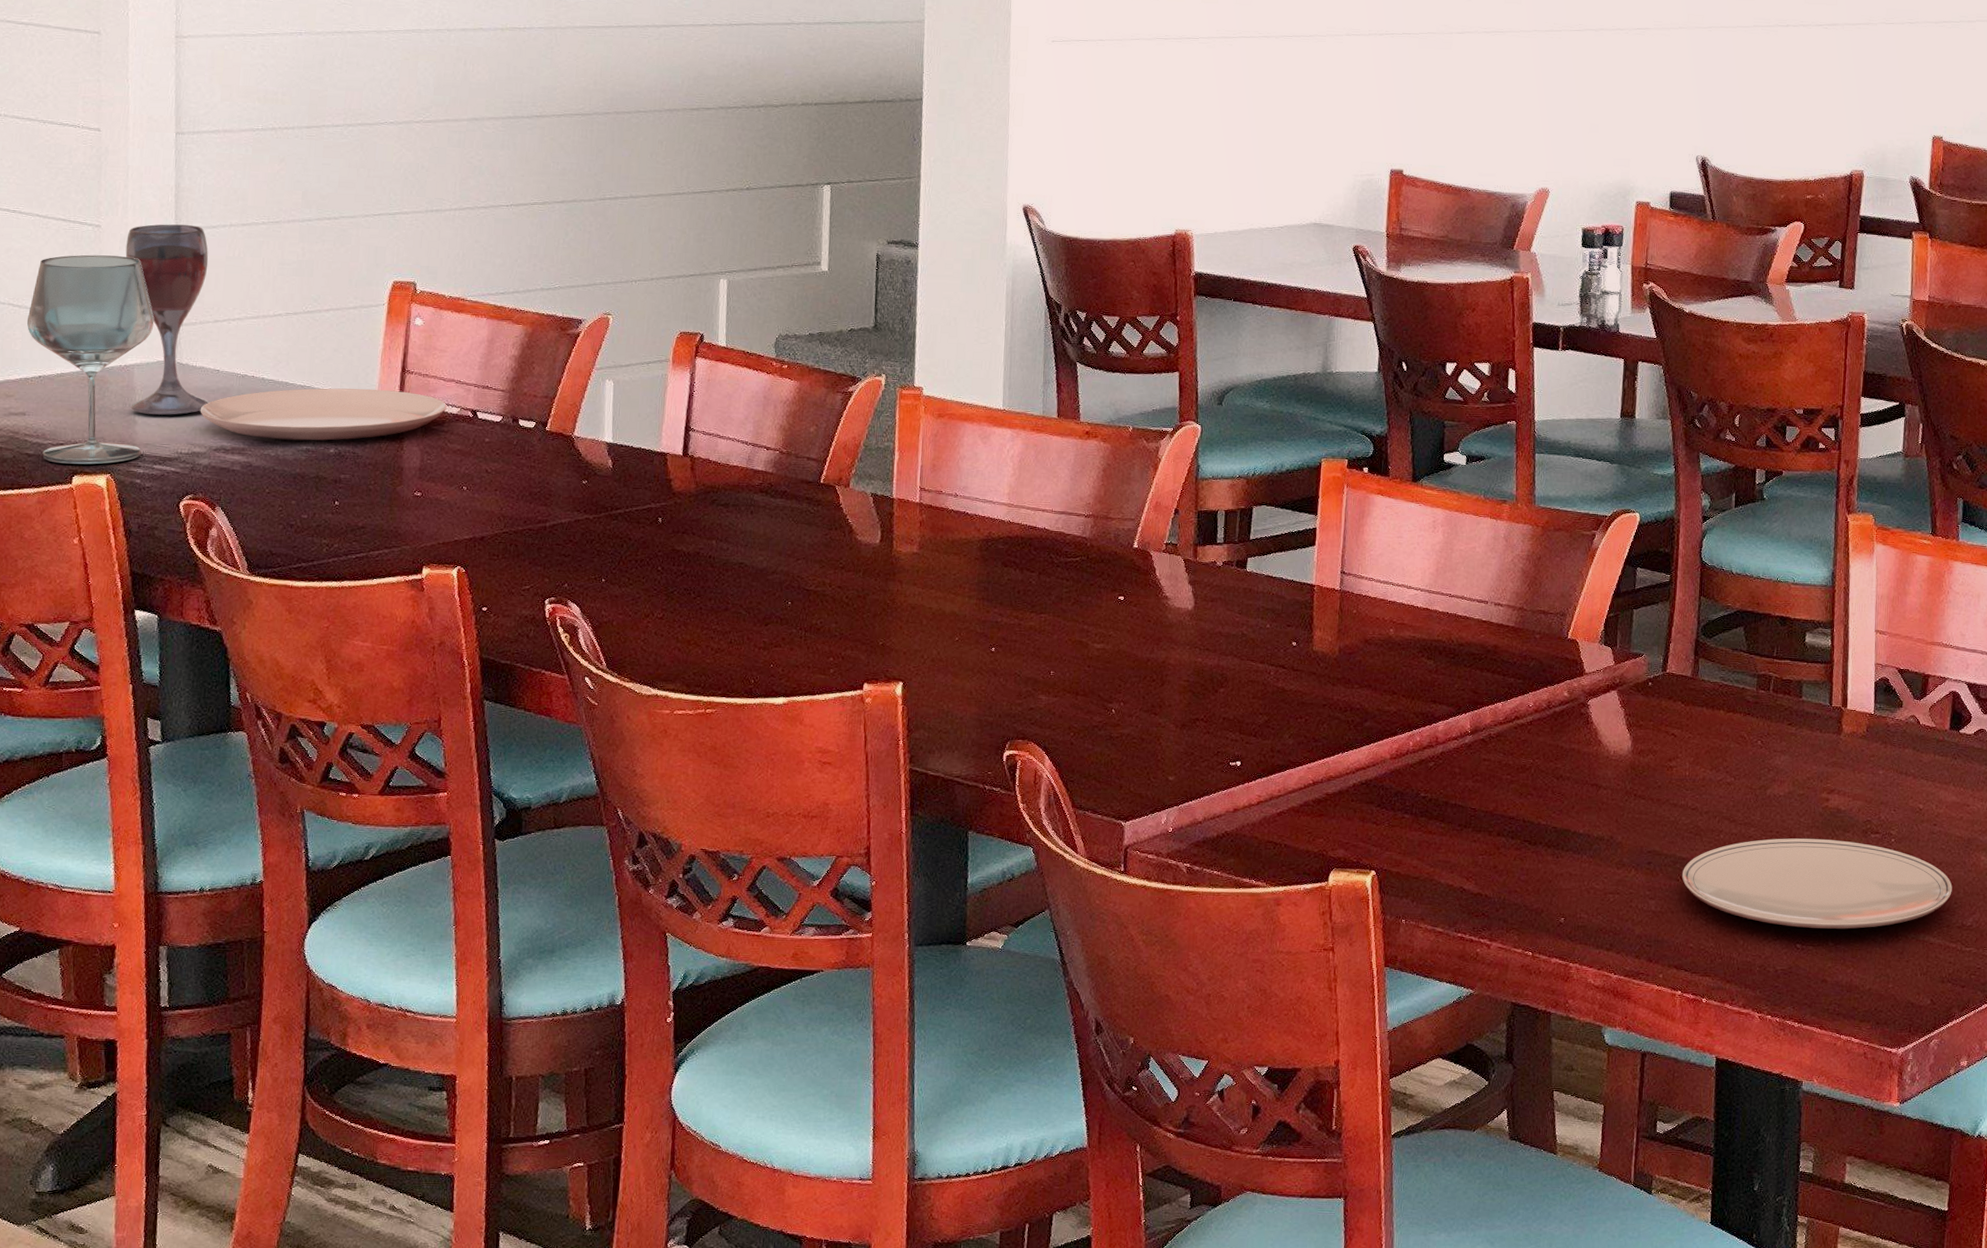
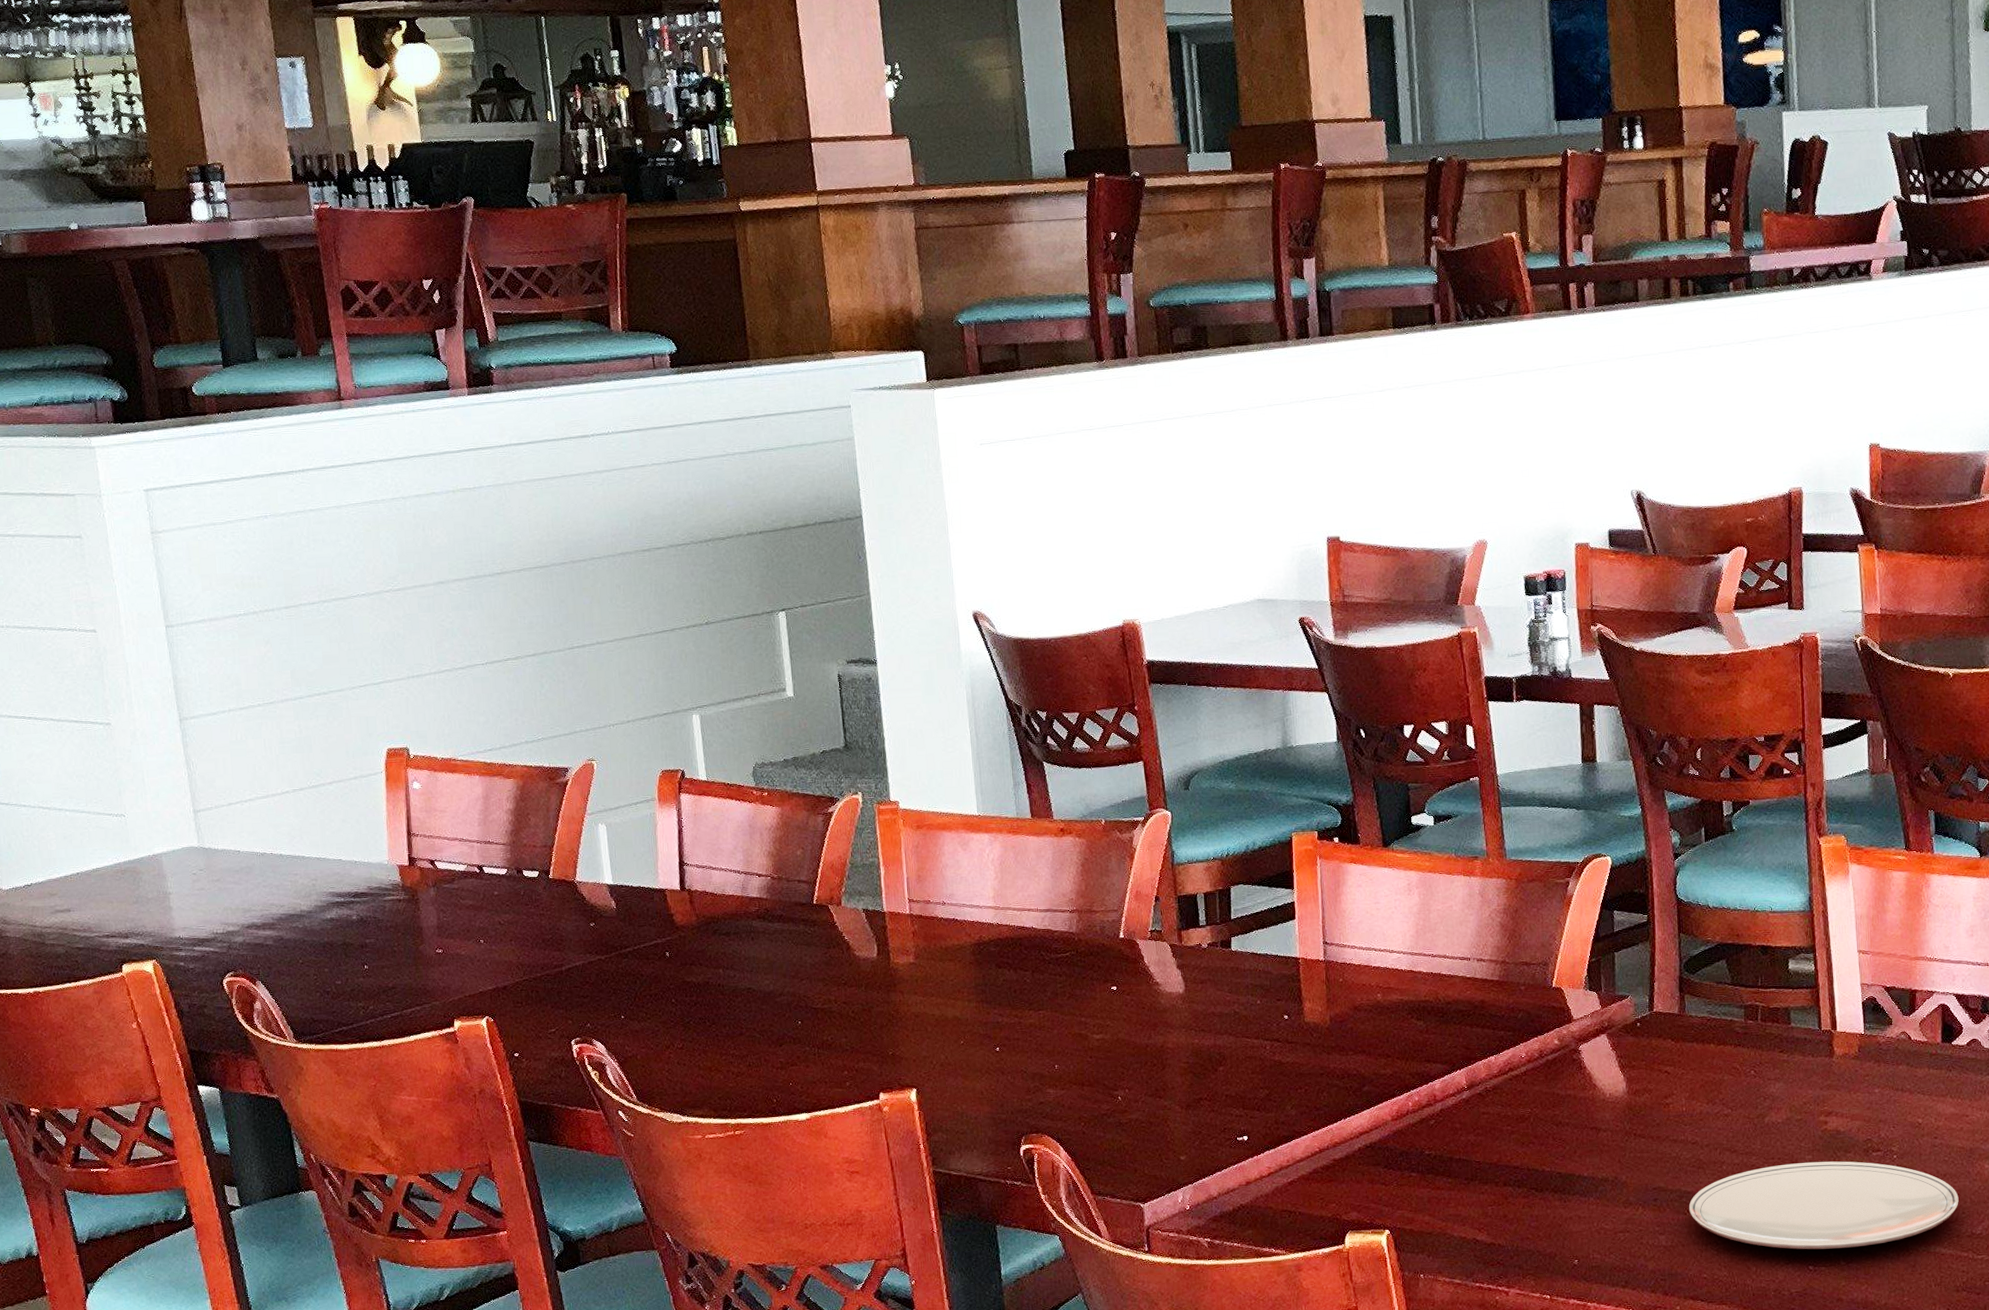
wine glass: present [27,254,155,465] -> none [58,750,181,954]
cup: present [125,224,209,415] -> none [136,714,236,899]
plate: present [200,388,447,441] -> none [228,854,455,912]

